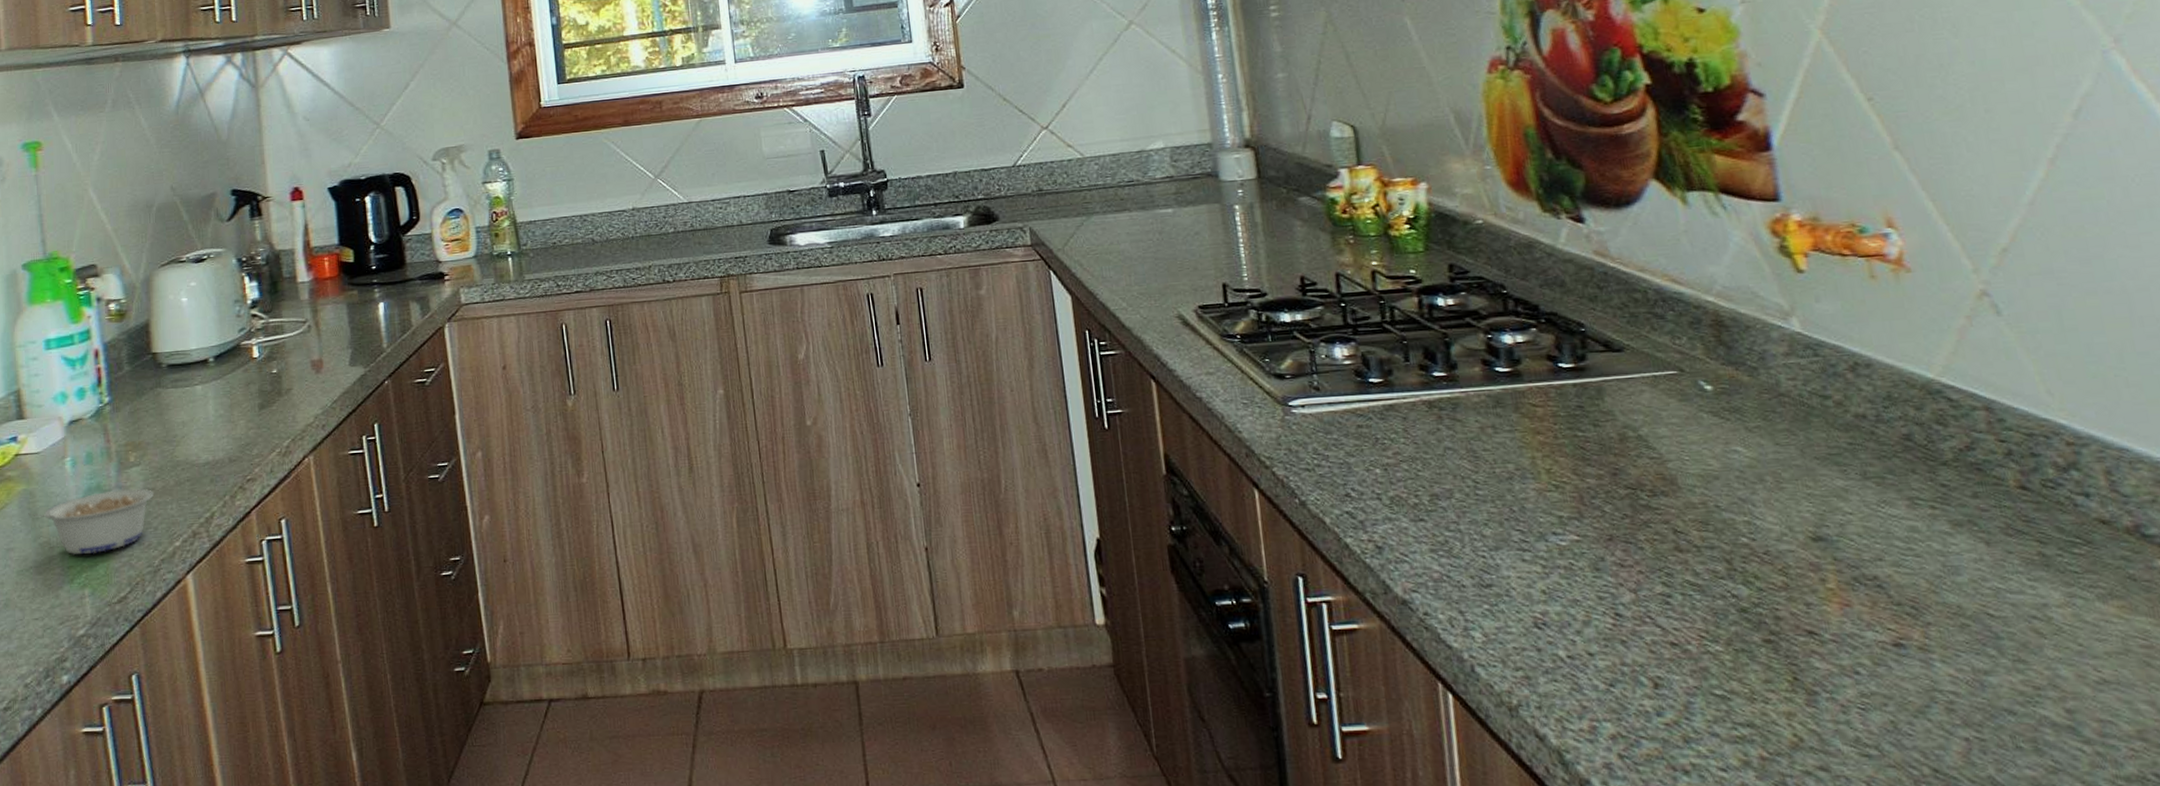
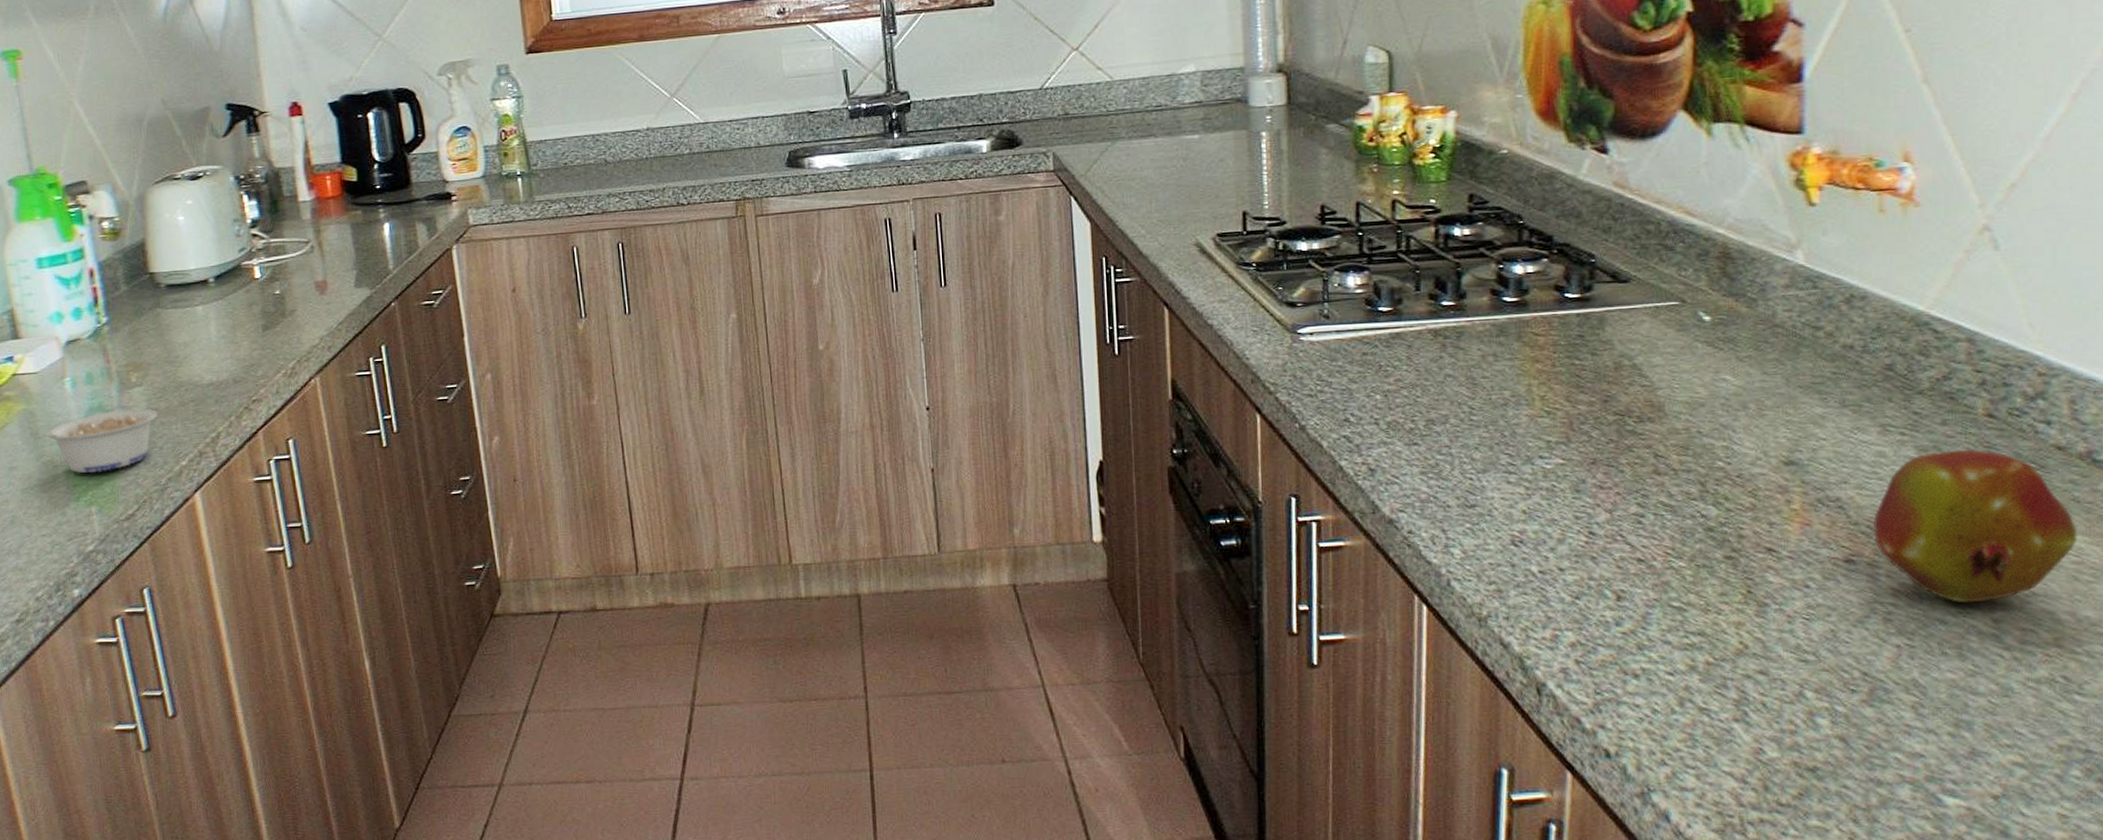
fruit: none [1916,524,2142,692] -> present [1872,449,2078,604]

